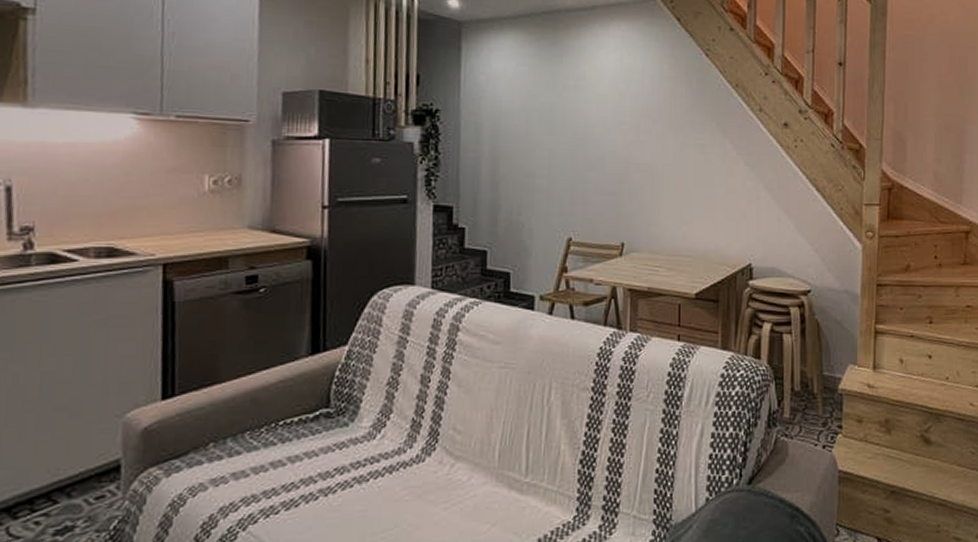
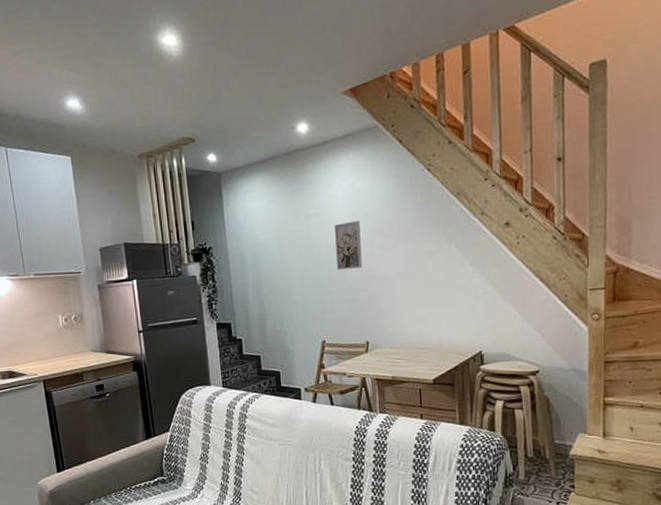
wall art: none [593,100,626,156] -> present [335,221,362,271]

